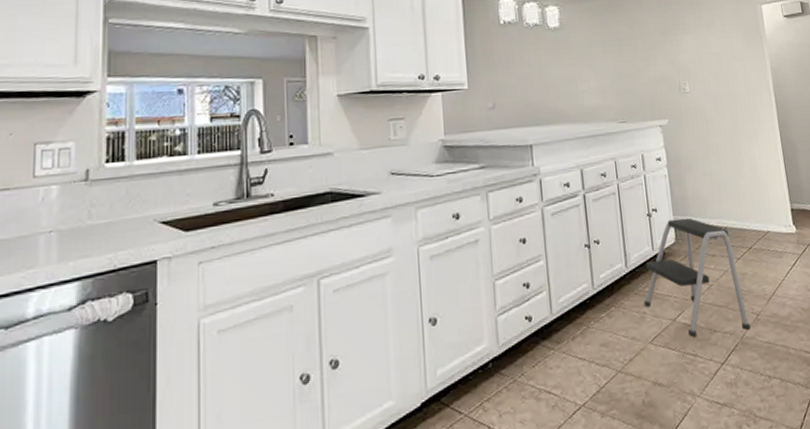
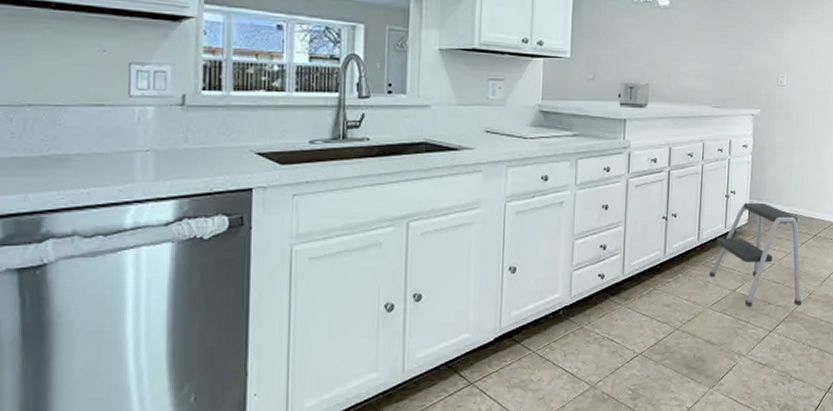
toaster: none [521,106,553,132] -> present [618,82,650,108]

